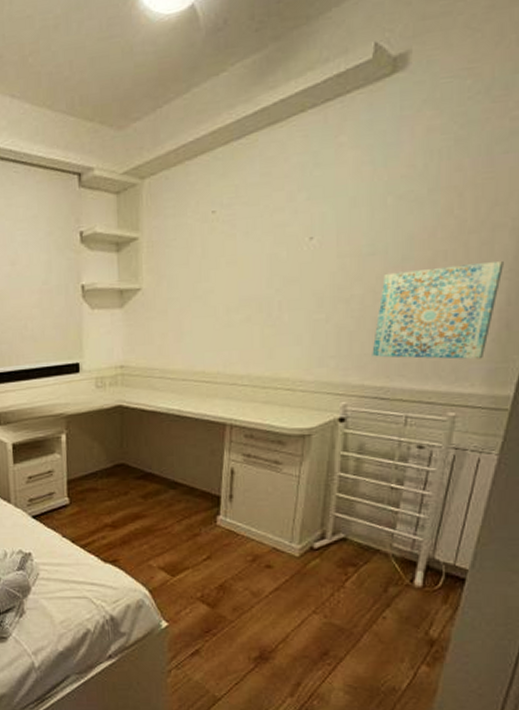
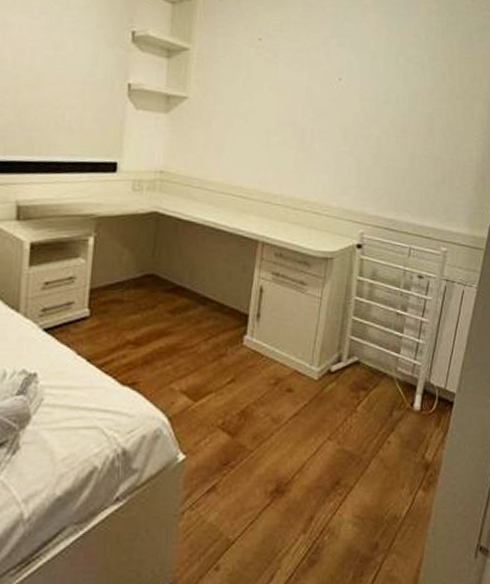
wall art: present [372,261,503,360] -> none [385,120,480,204]

